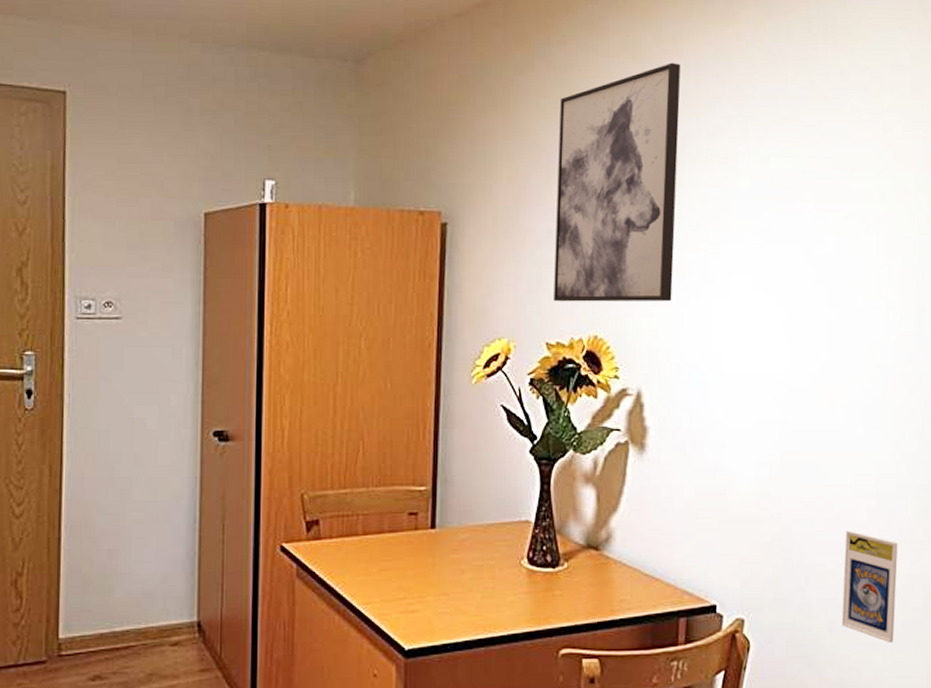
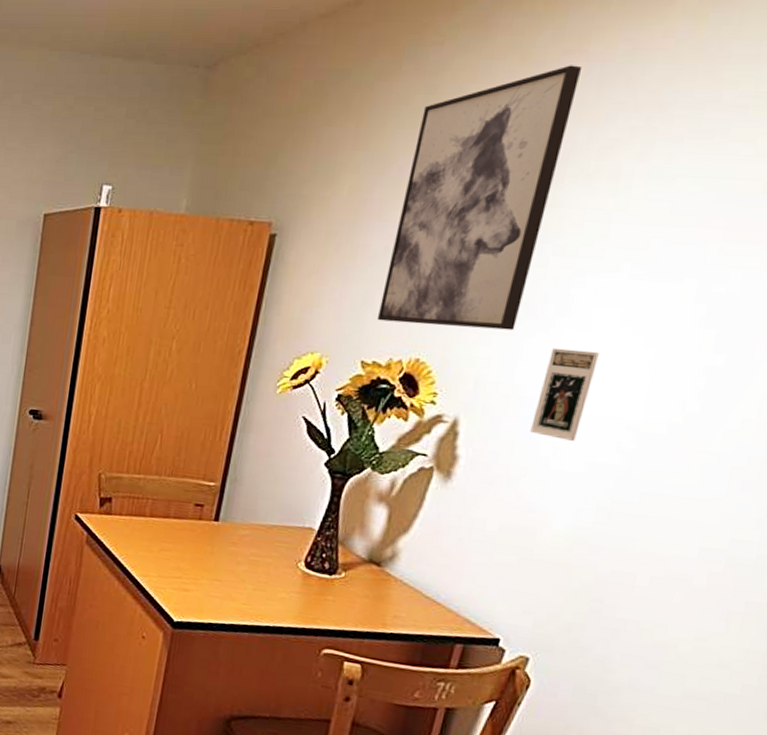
sports card: none [702,314,744,400] -> present [530,347,599,441]
trading card display case: present [841,531,898,644] -> none [645,592,741,714]

